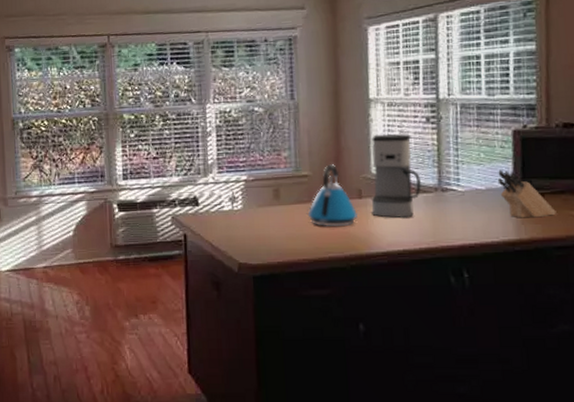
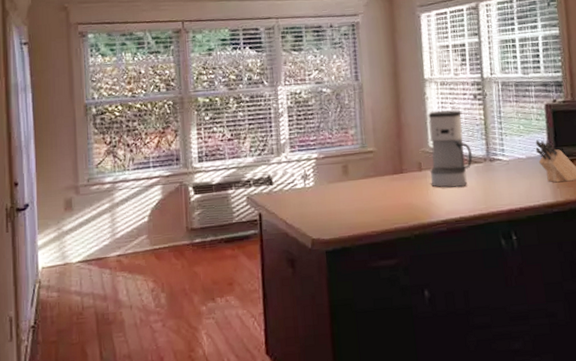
kettle: present [307,164,359,227] -> none [374,140,420,199]

